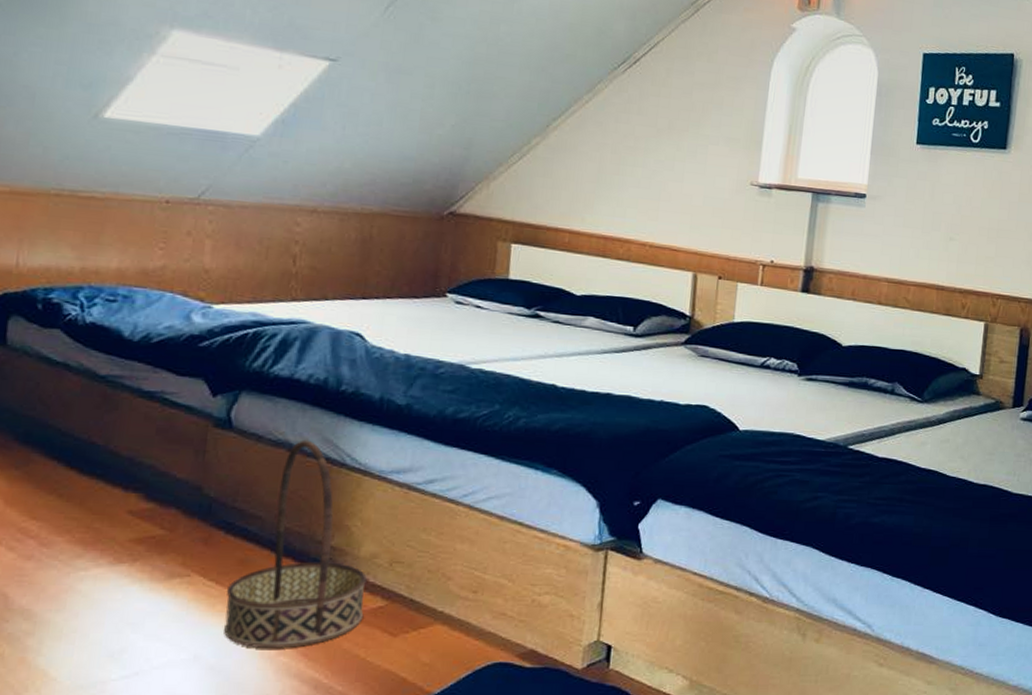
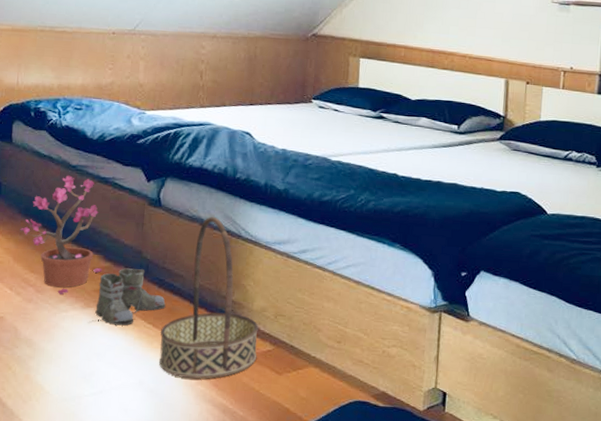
potted plant: none [16,388,142,547] -> present [20,175,102,295]
boots: none [120,509,235,585] -> present [89,268,166,326]

